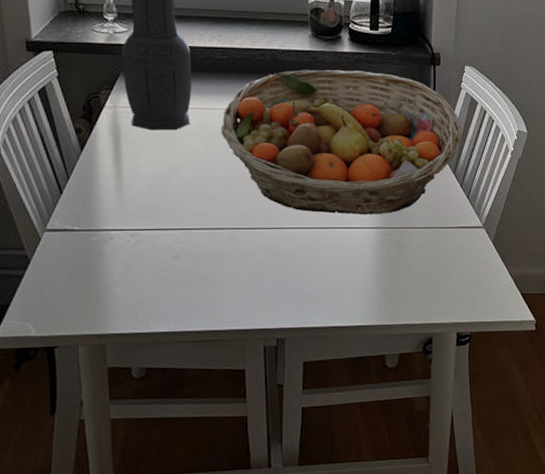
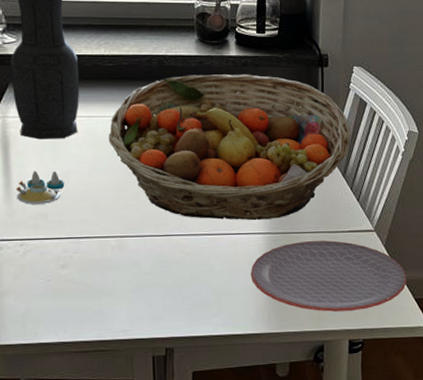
salt and pepper shaker set: none [127,161,177,195] -> present [16,171,65,204]
plate: none [361,236,513,305] -> present [250,240,406,312]

